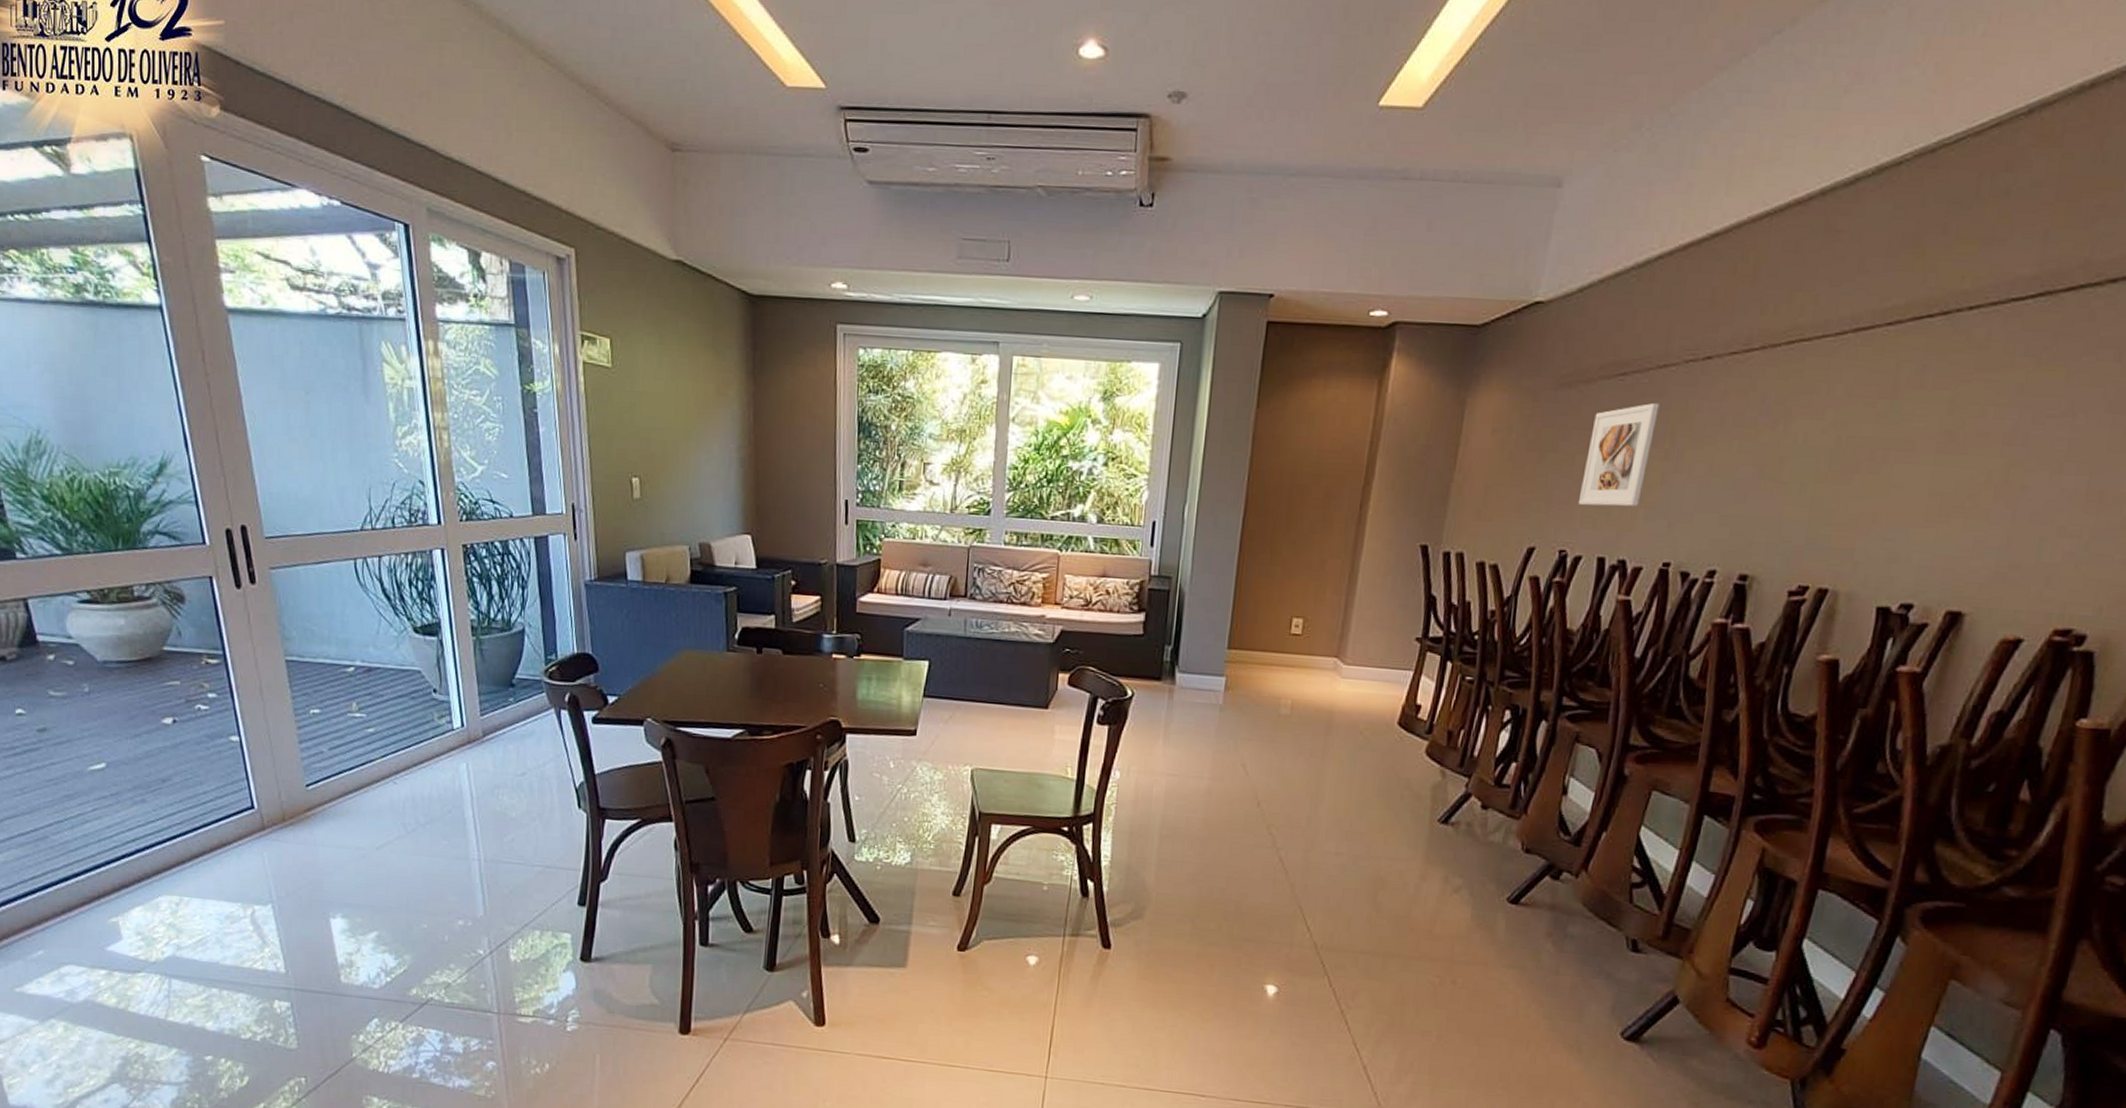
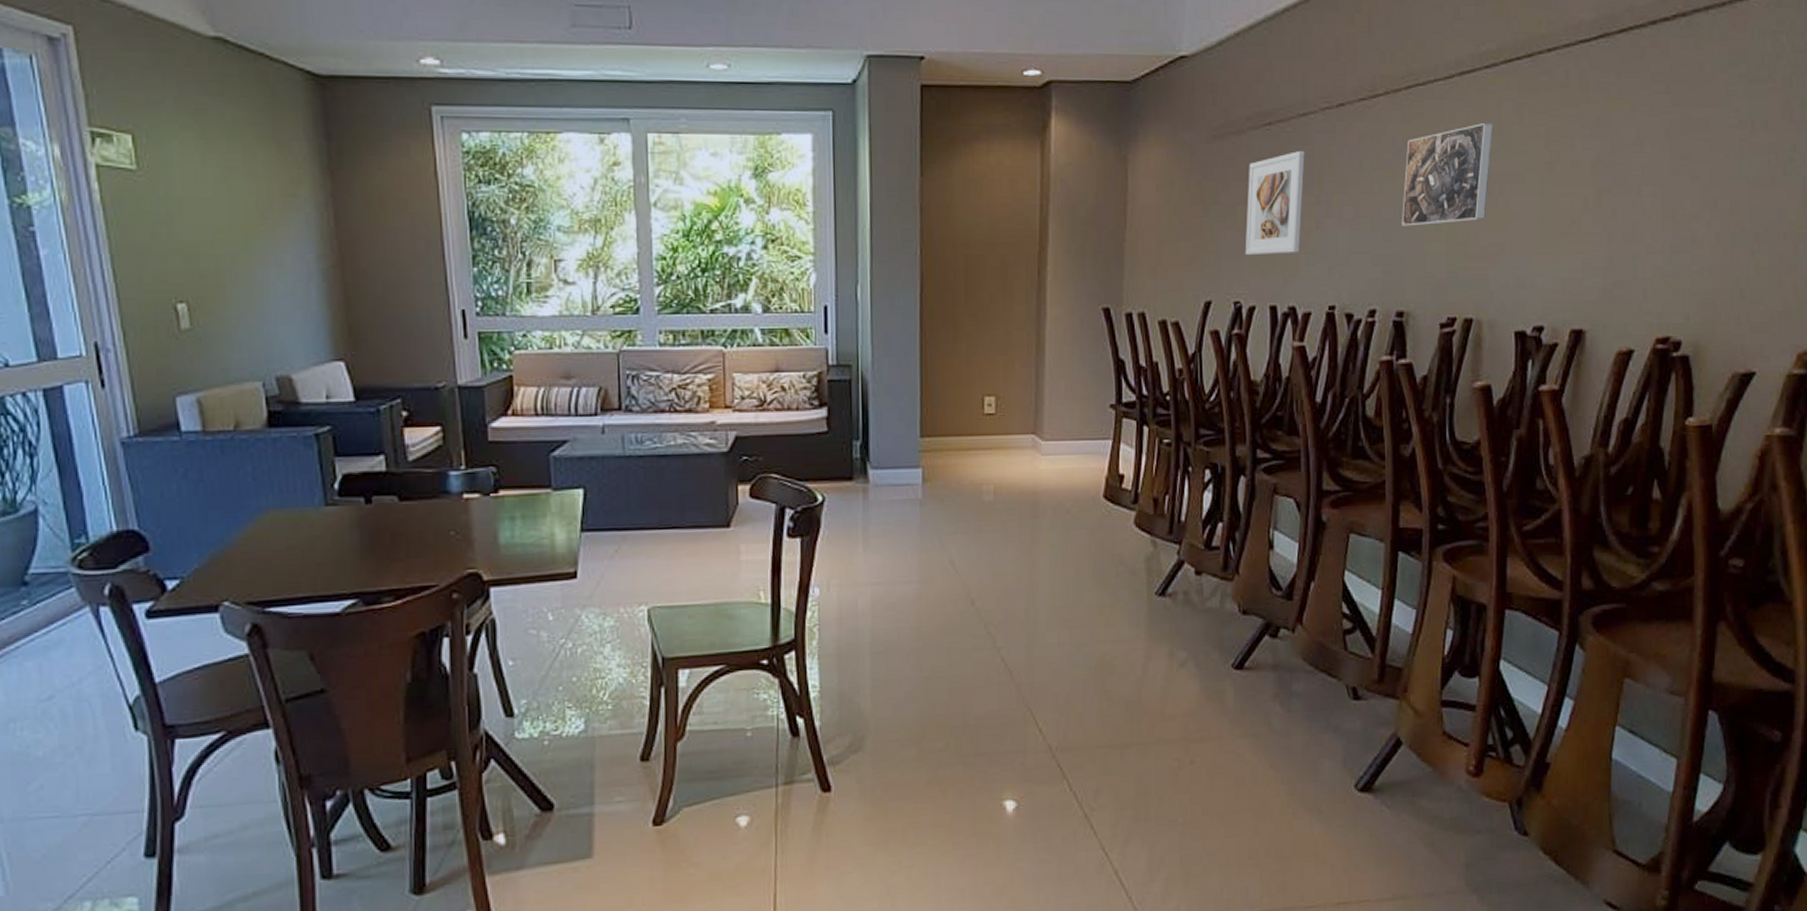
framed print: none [1760,383,1888,488] -> present [1402,122,1494,226]

